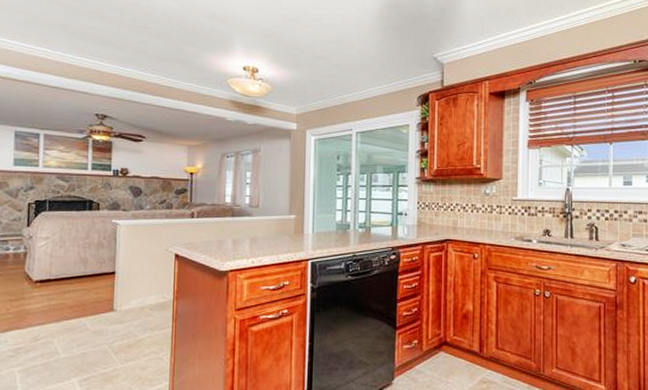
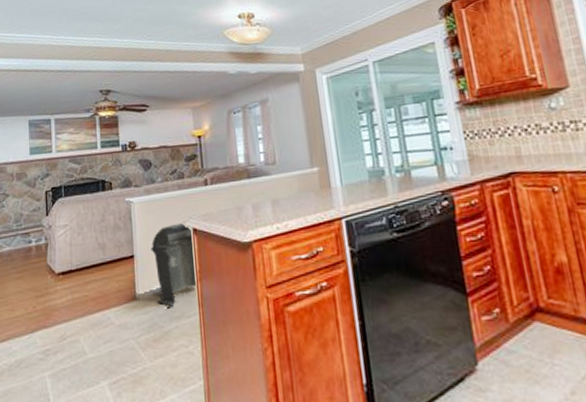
trash can: none [132,247,174,319] -> present [151,221,198,307]

